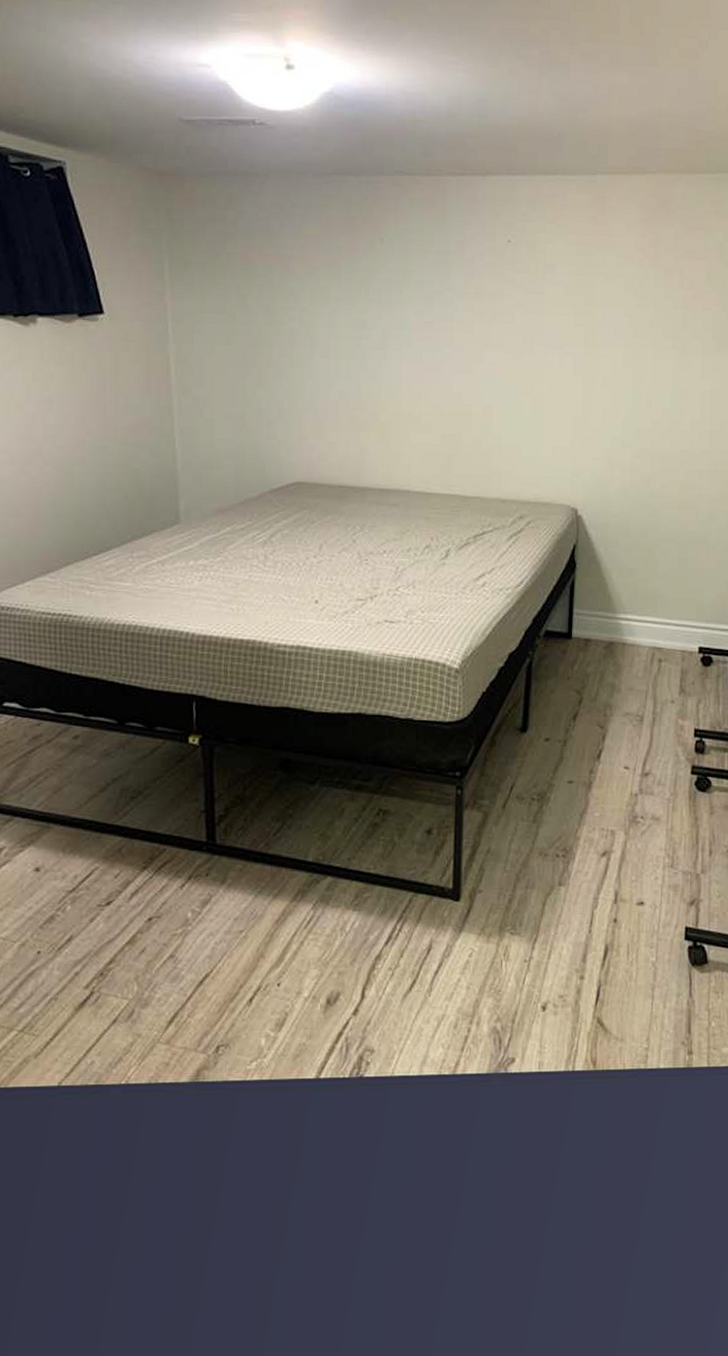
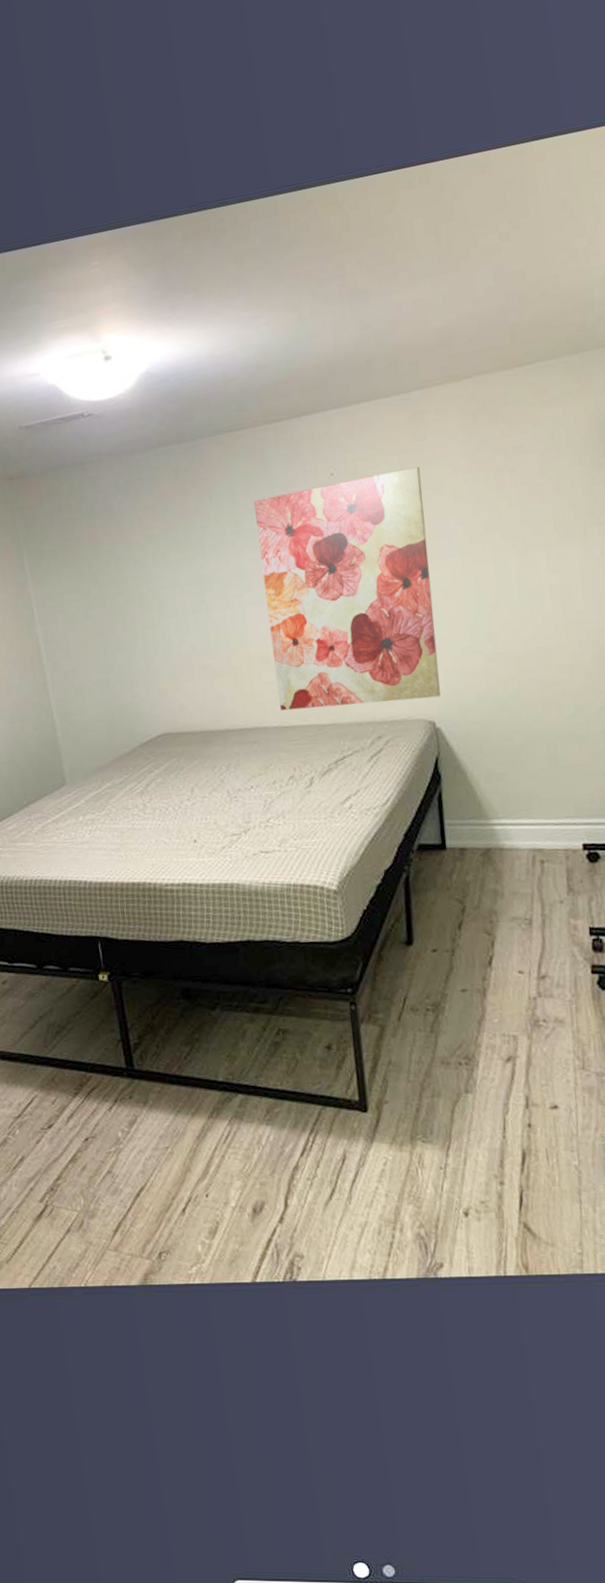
wall art: none [425,250,595,485] -> present [253,467,441,711]

